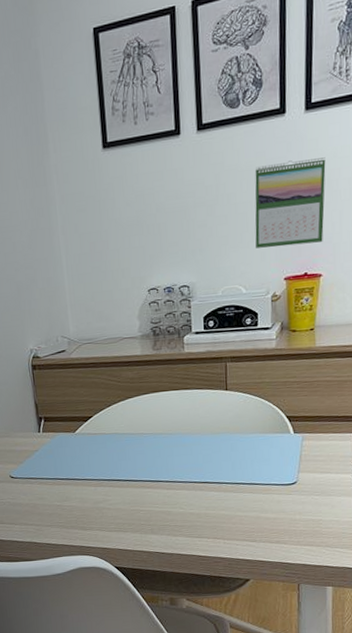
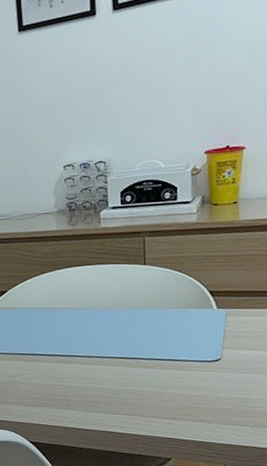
calendar: present [255,157,326,248] -> none [172,30,248,123]

